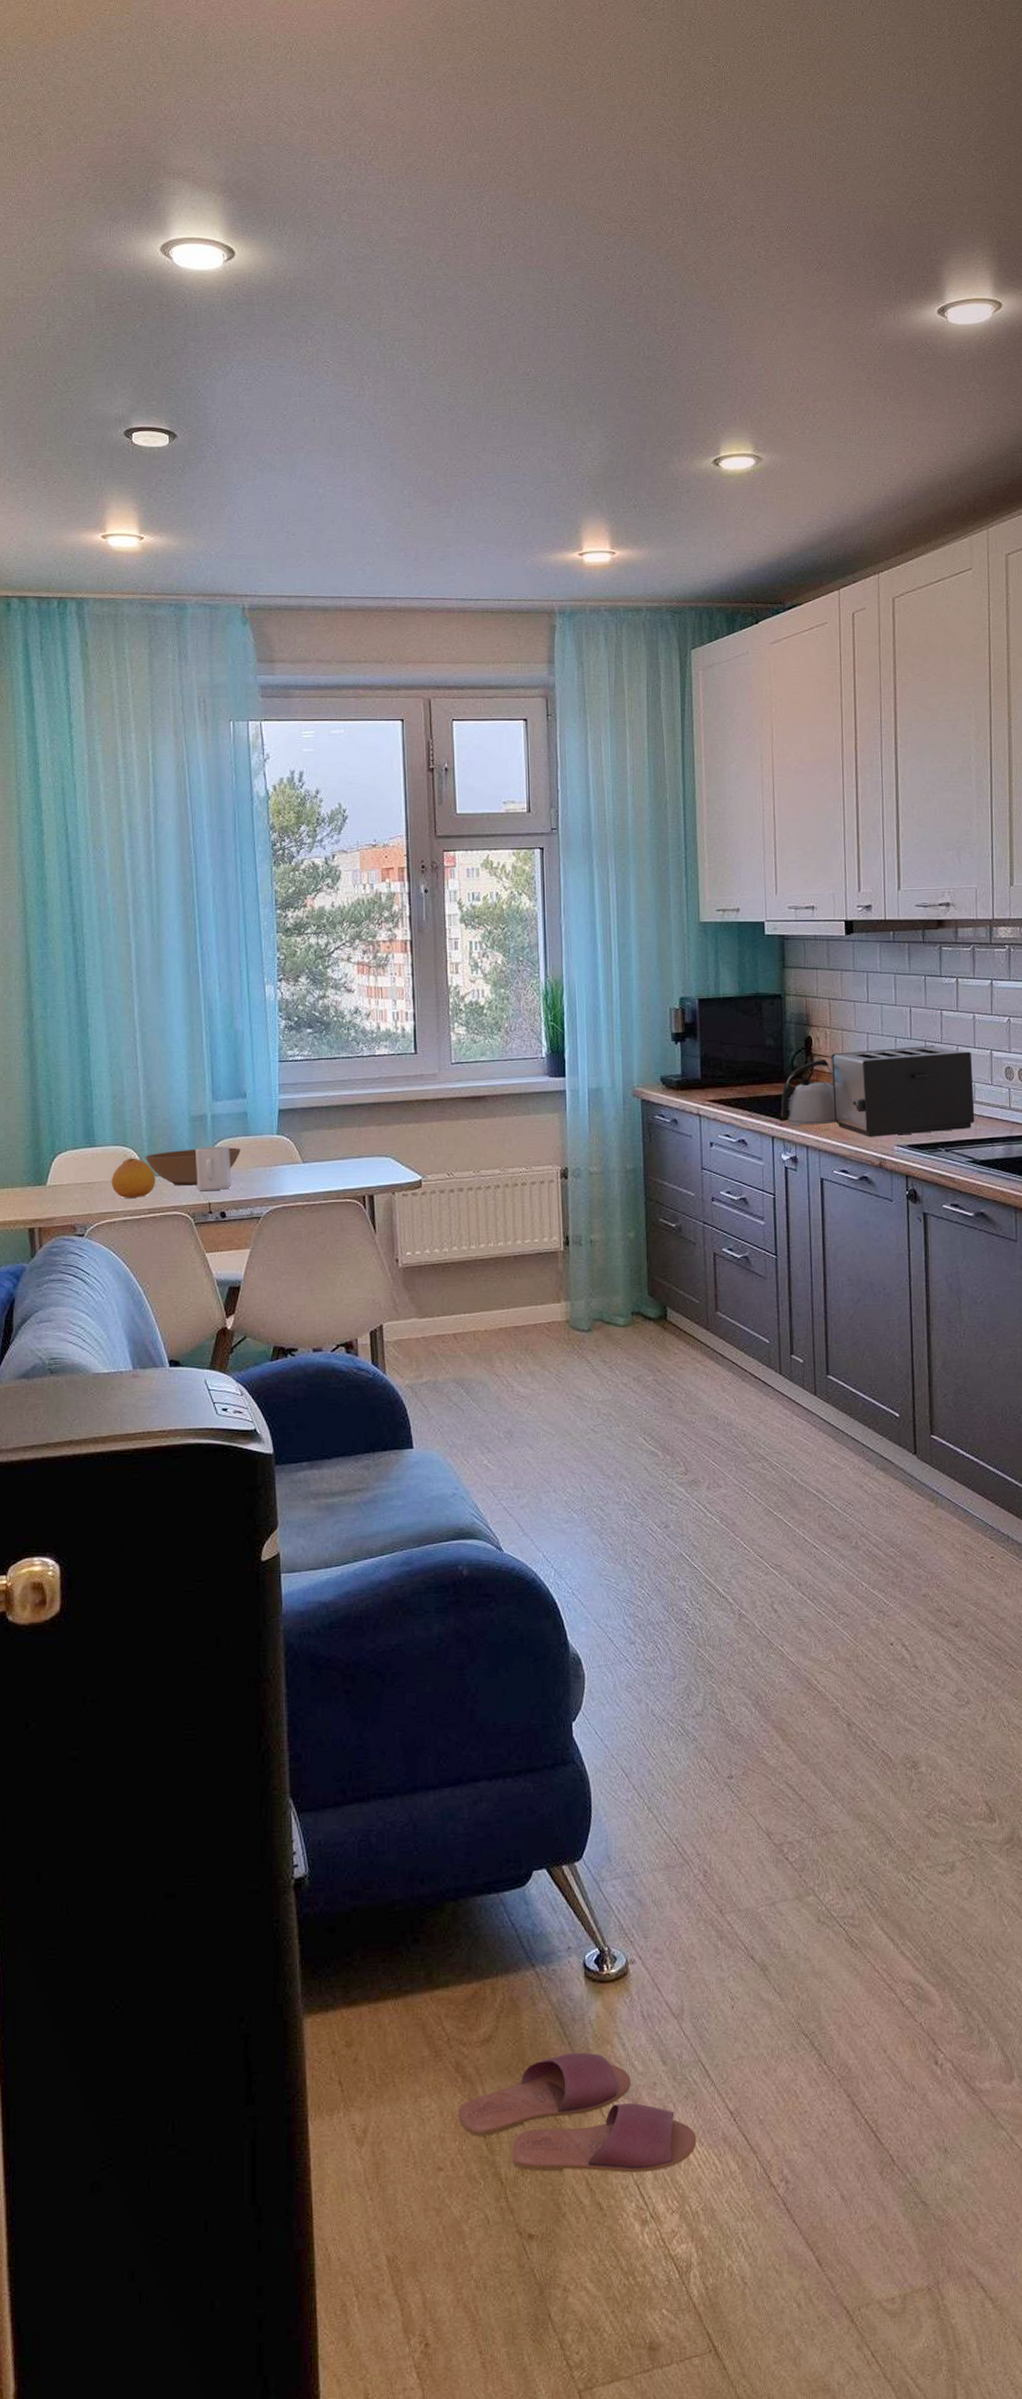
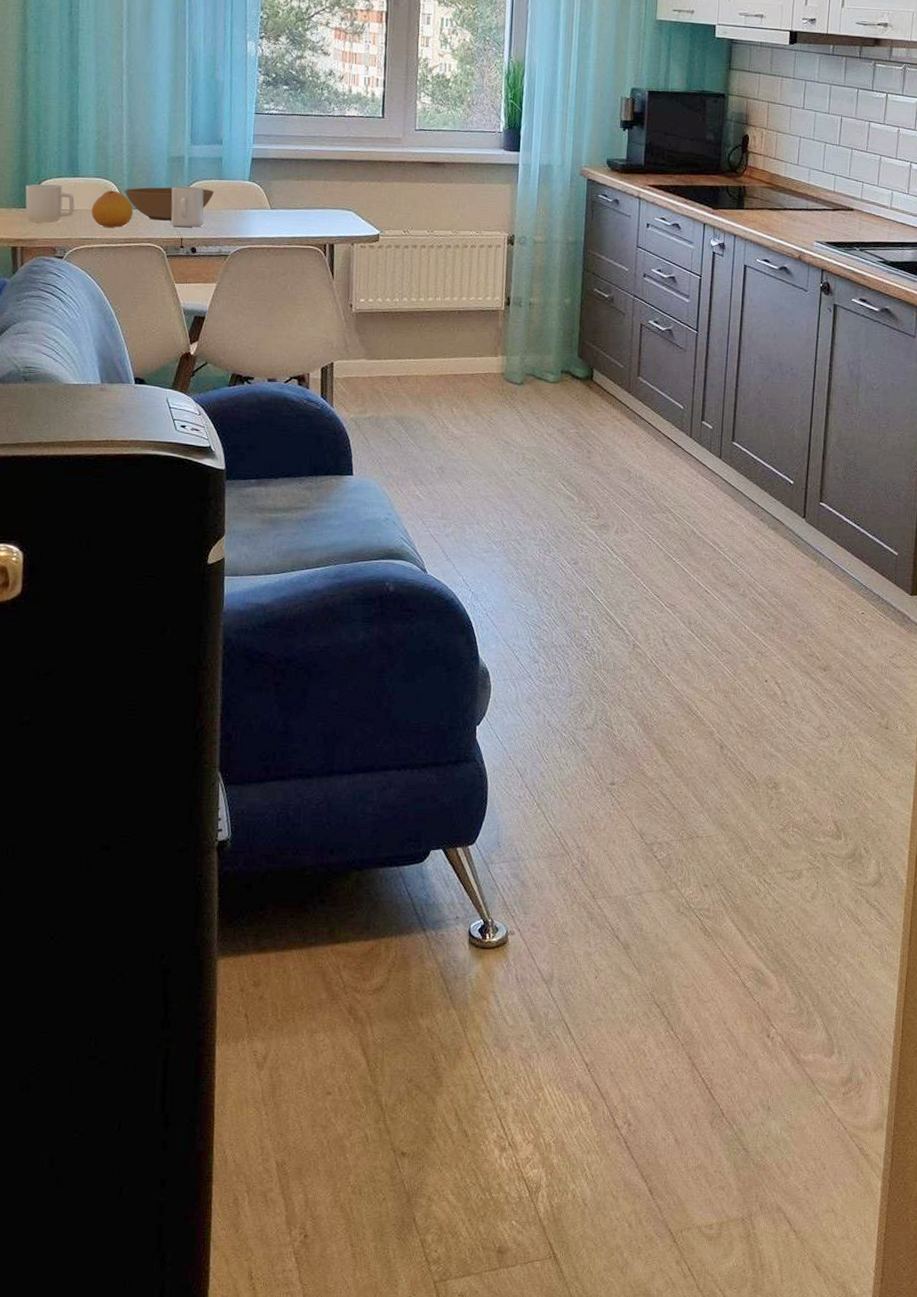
mug: none [40,1157,93,1200] -> present [25,184,75,223]
slippers: present [458,2052,696,2173] -> none [348,1005,554,1108]
kettle: present [780,1059,839,1127] -> none [713,156,766,218]
toaster: present [831,1046,975,1138] -> none [762,152,893,233]

